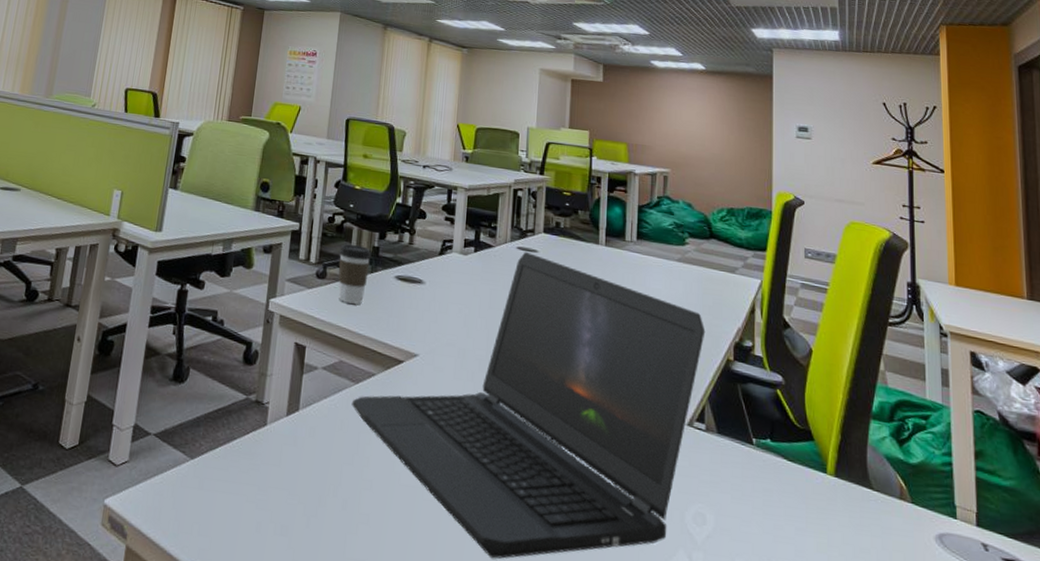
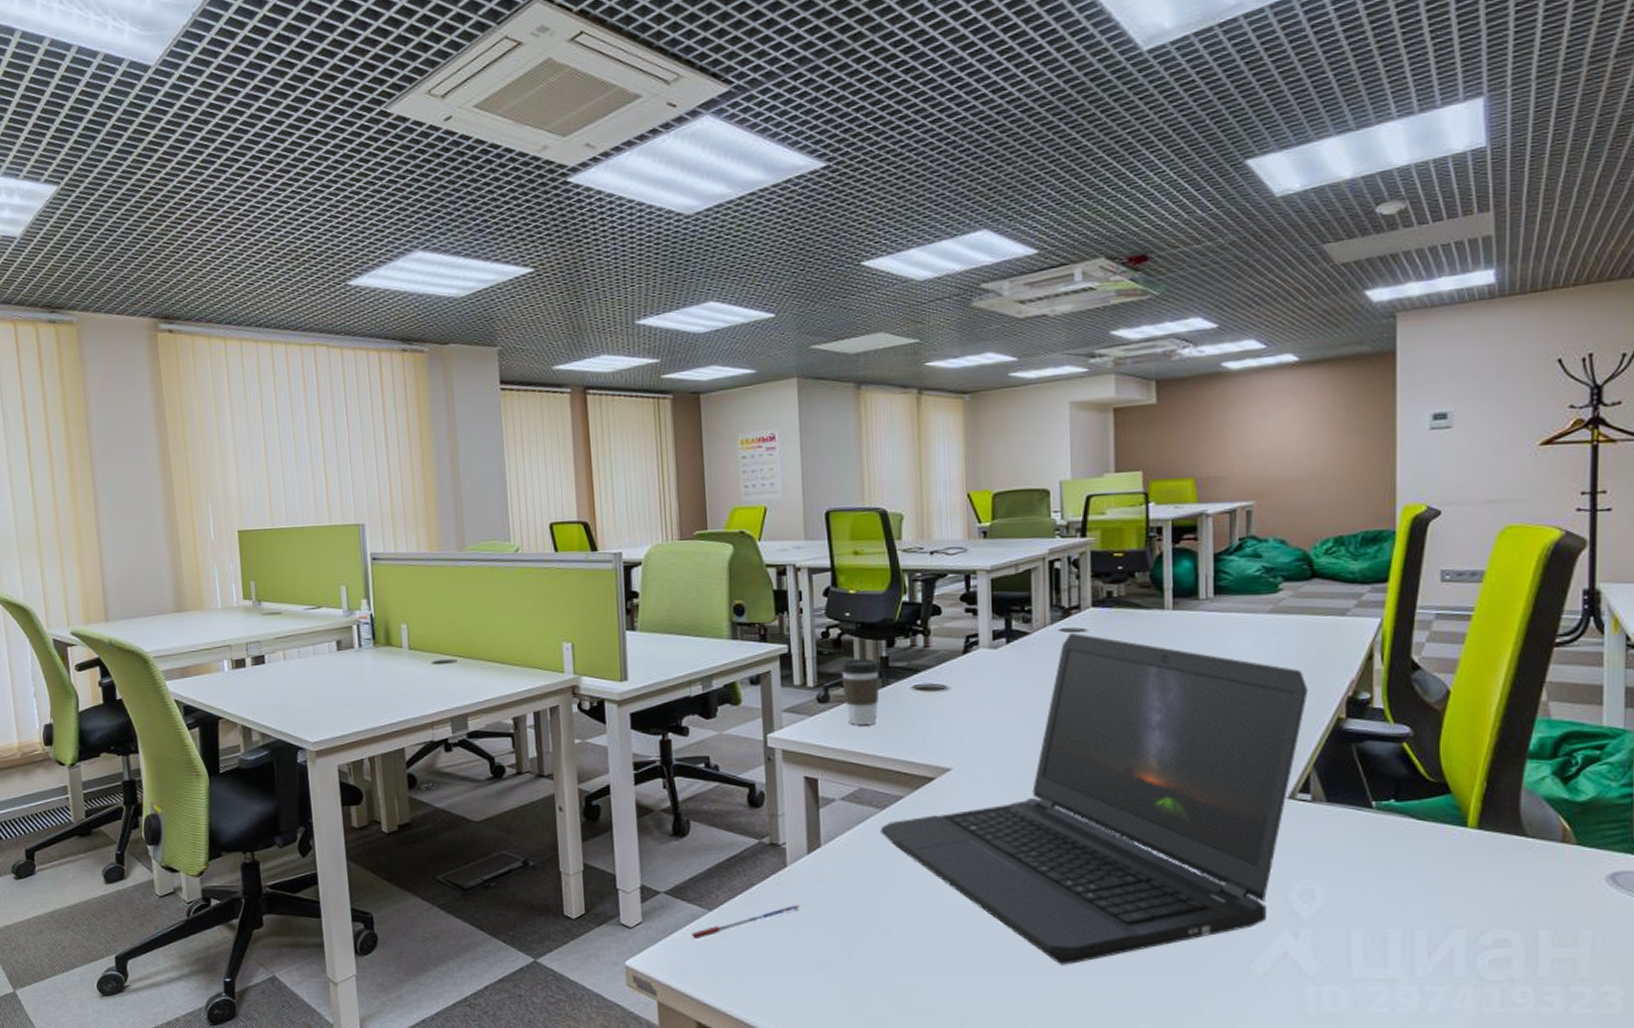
pen: none [170,464,272,486] -> present [691,905,800,939]

